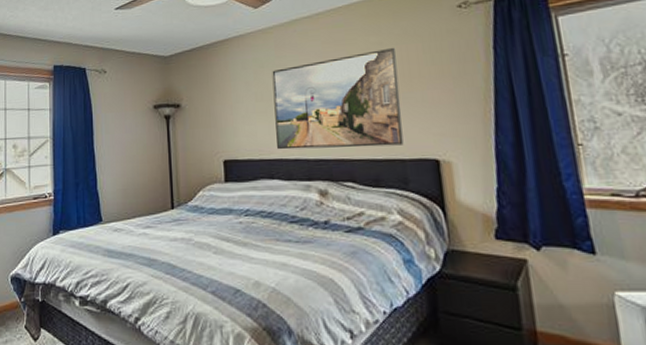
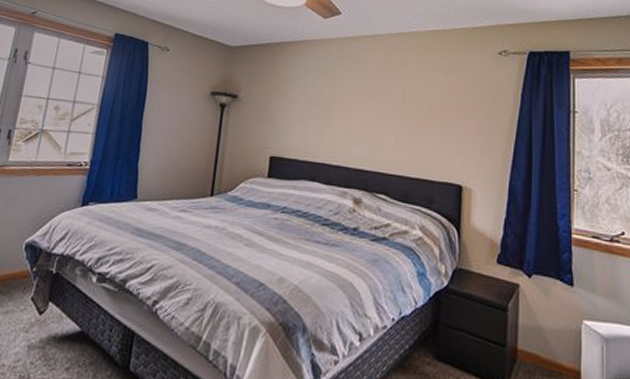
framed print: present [272,47,404,150] -> none [323,78,441,168]

